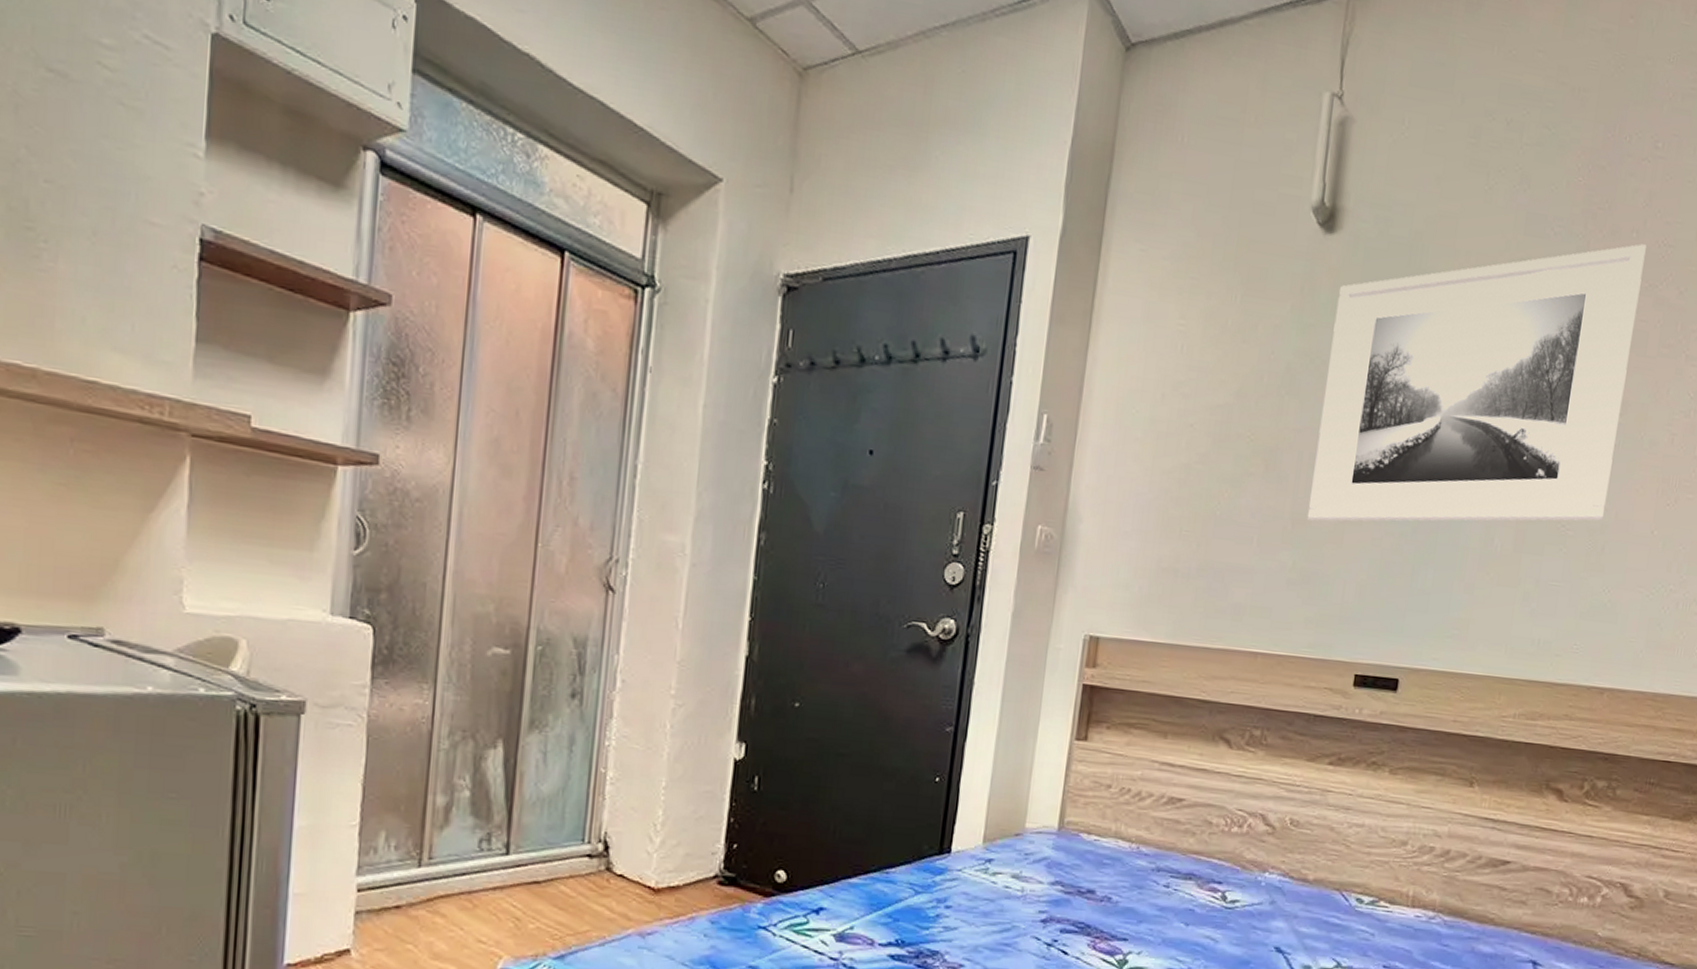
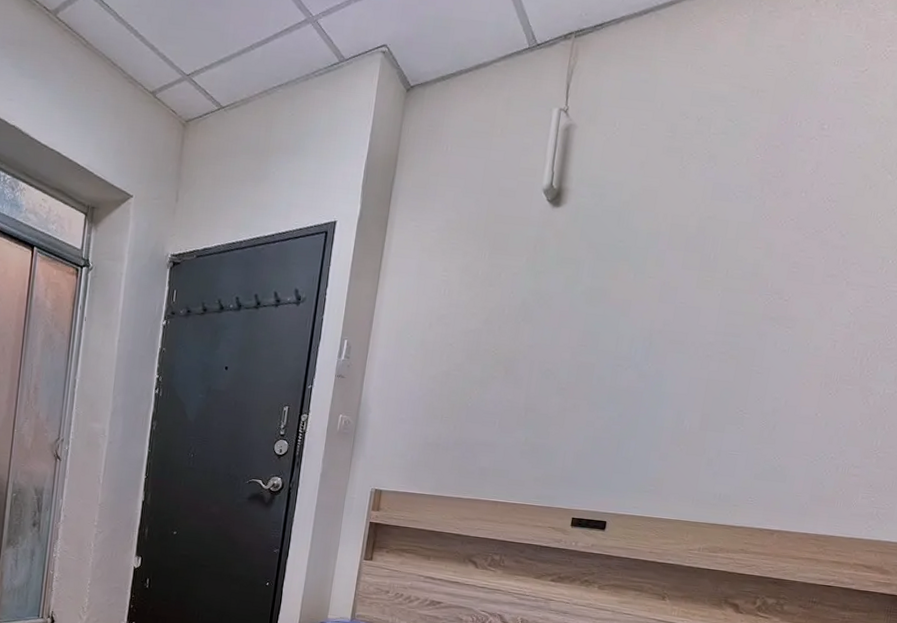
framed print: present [1307,244,1646,521] -> none [536,201,813,410]

